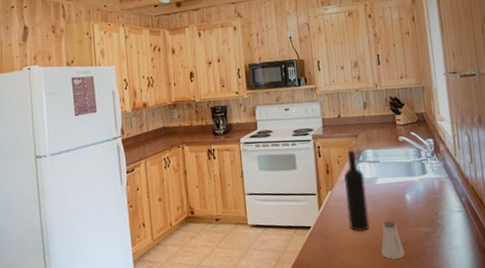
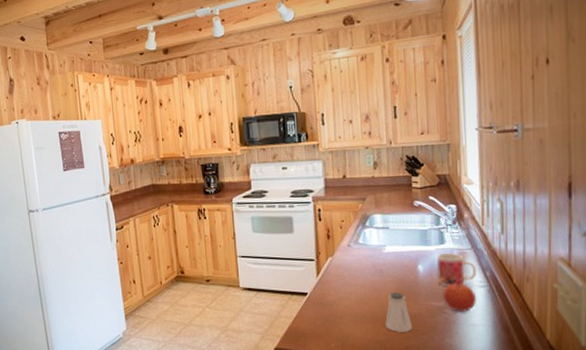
wine bottle: present [344,150,370,232] -> none [347,214,374,301]
mug: none [421,182,455,214] -> present [437,253,477,287]
apple: none [428,206,456,237] -> present [443,279,476,313]

